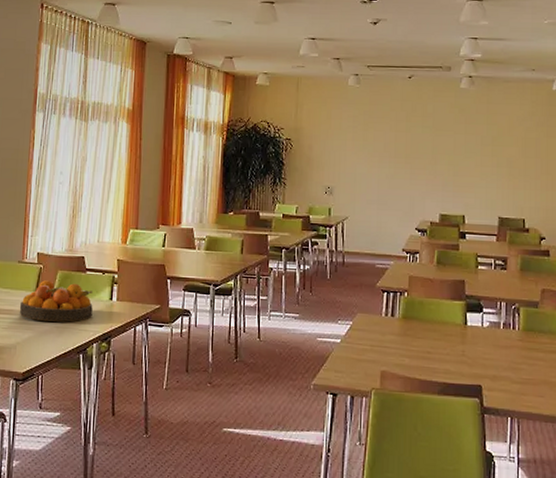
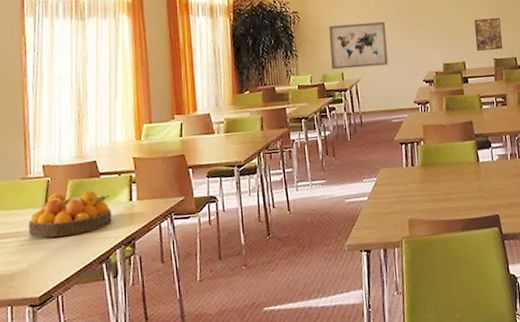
wall art: none [320,158,382,206] -> present [329,21,388,70]
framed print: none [480,171,512,208] -> present [474,17,503,51]

